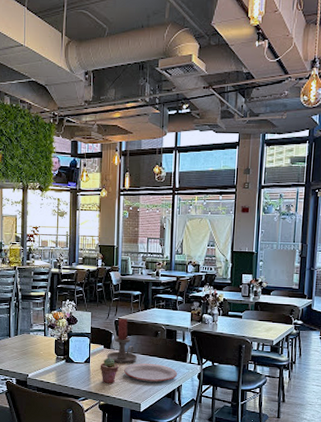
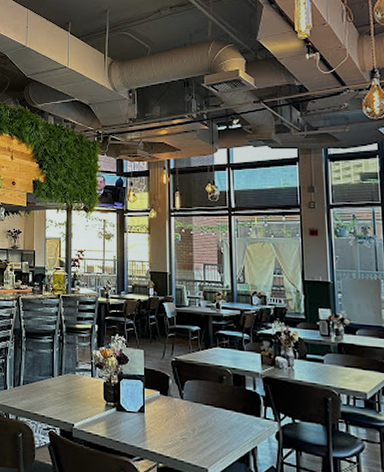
potted succulent: present [100,358,119,384] -> none [156,407,179,441]
candle holder: present [107,318,137,364] -> none [164,358,200,416]
plate: present [124,363,177,383] -> none [185,416,250,442]

